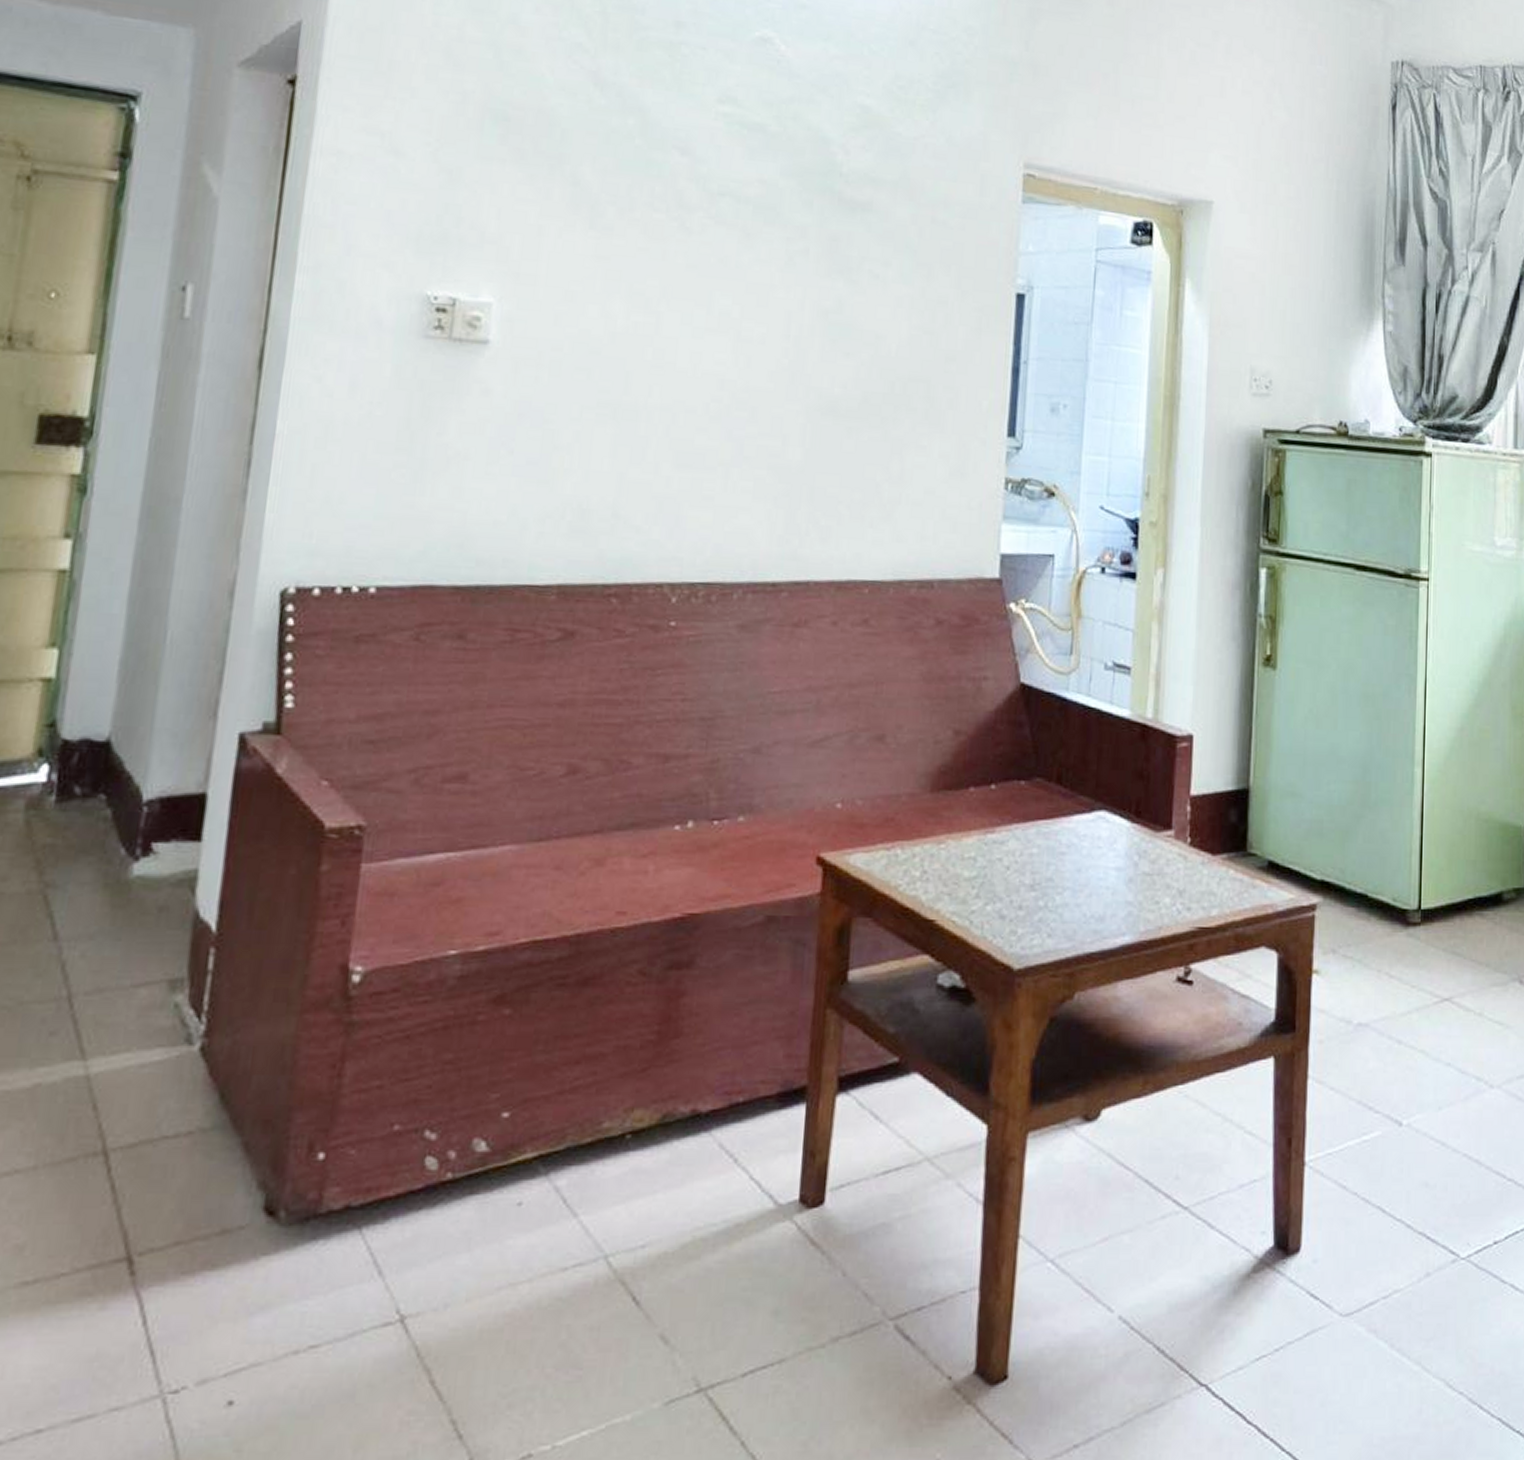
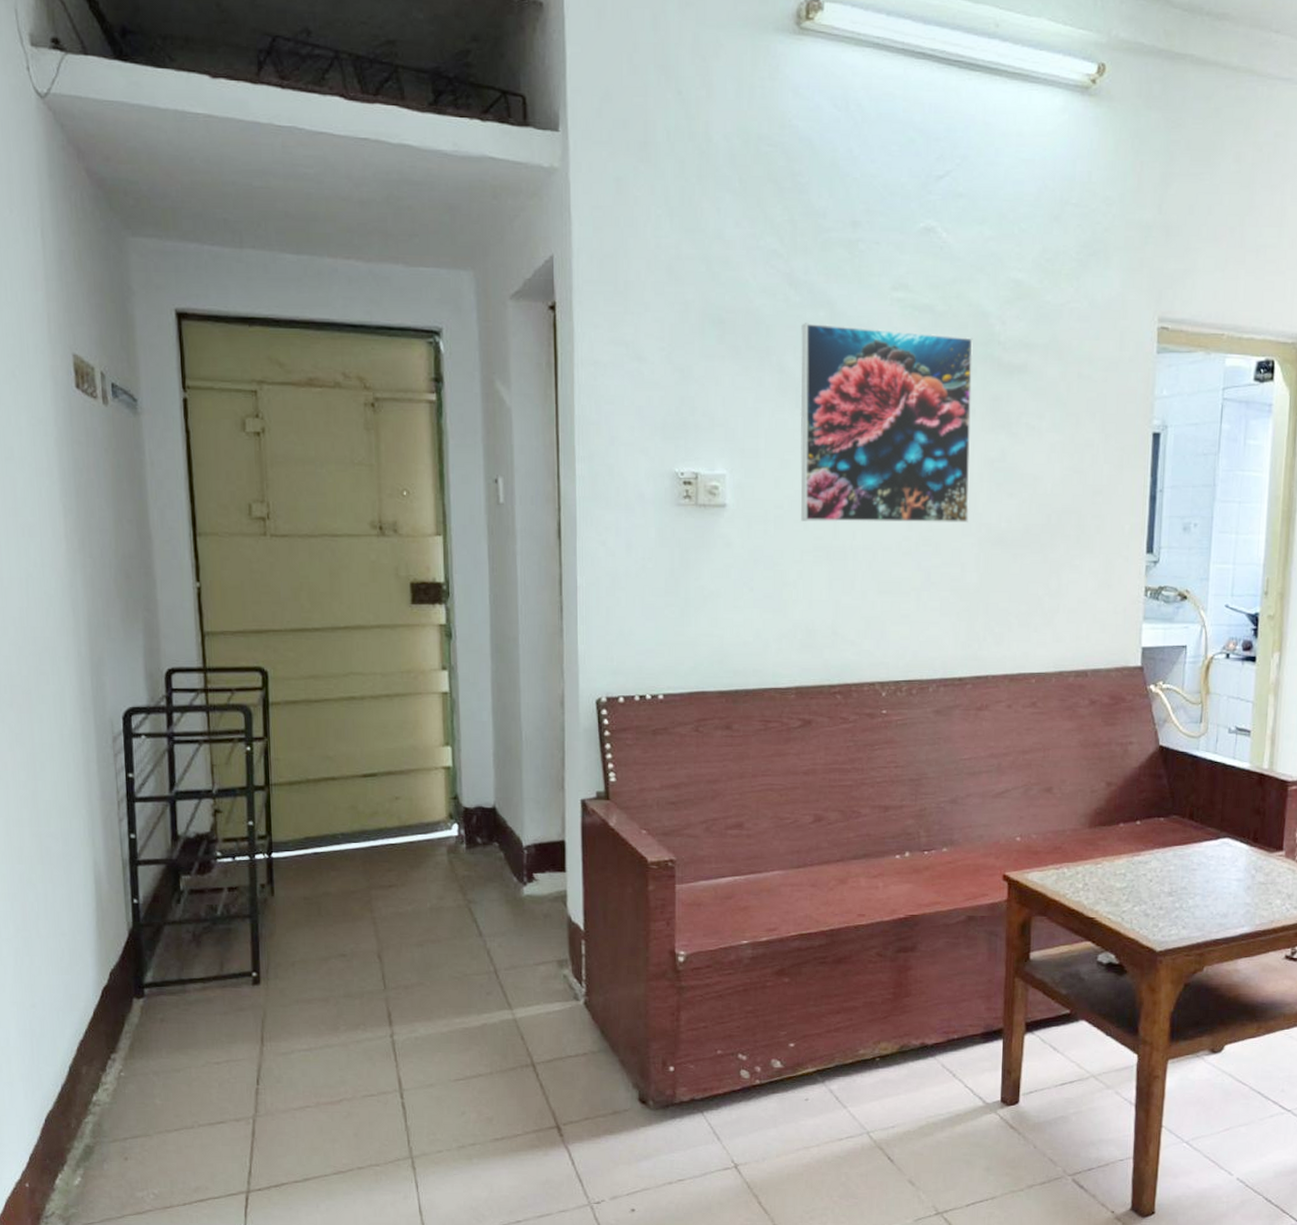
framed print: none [584,130,810,385] -> present [800,323,974,523]

